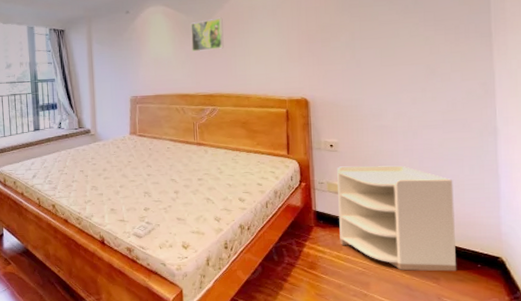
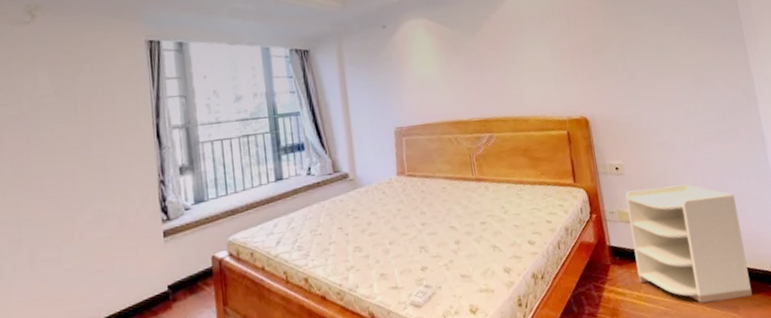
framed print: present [191,17,224,52] -> none [456,30,495,71]

